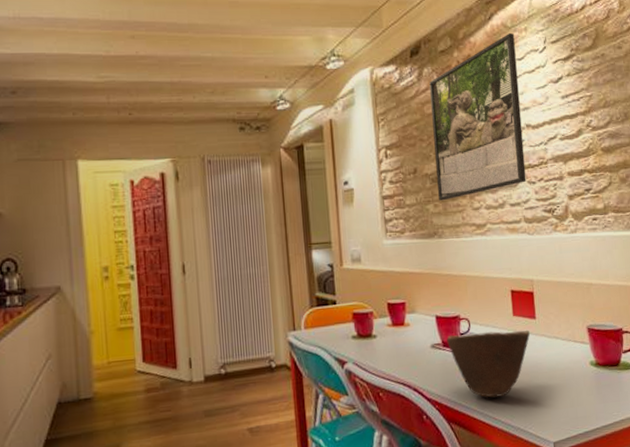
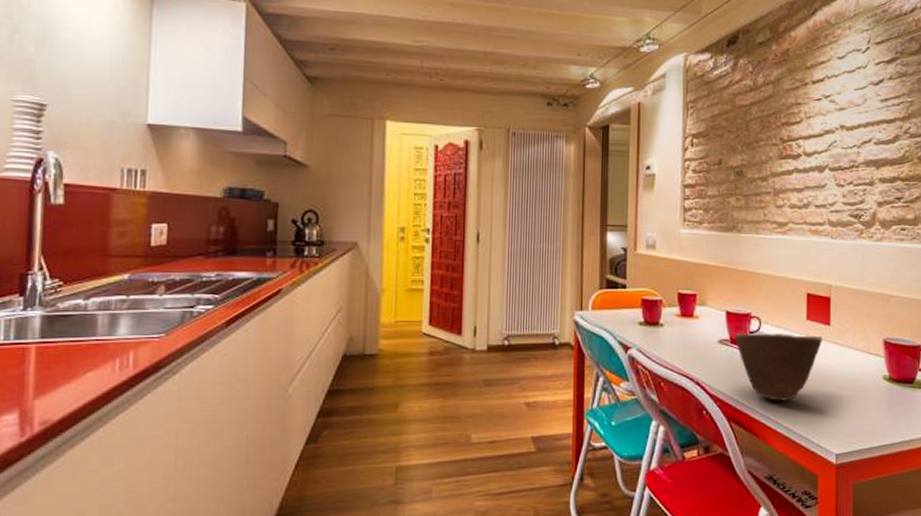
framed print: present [429,32,527,201] -> none [742,29,837,195]

